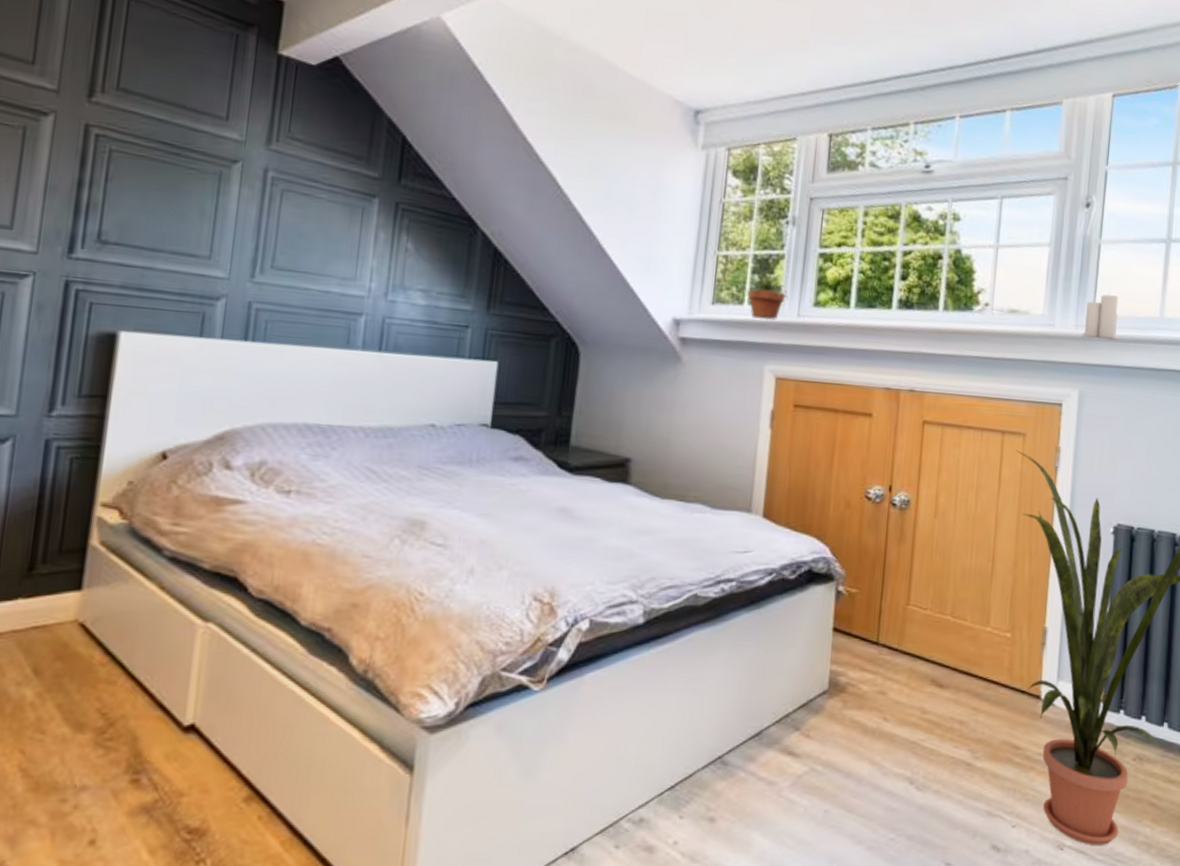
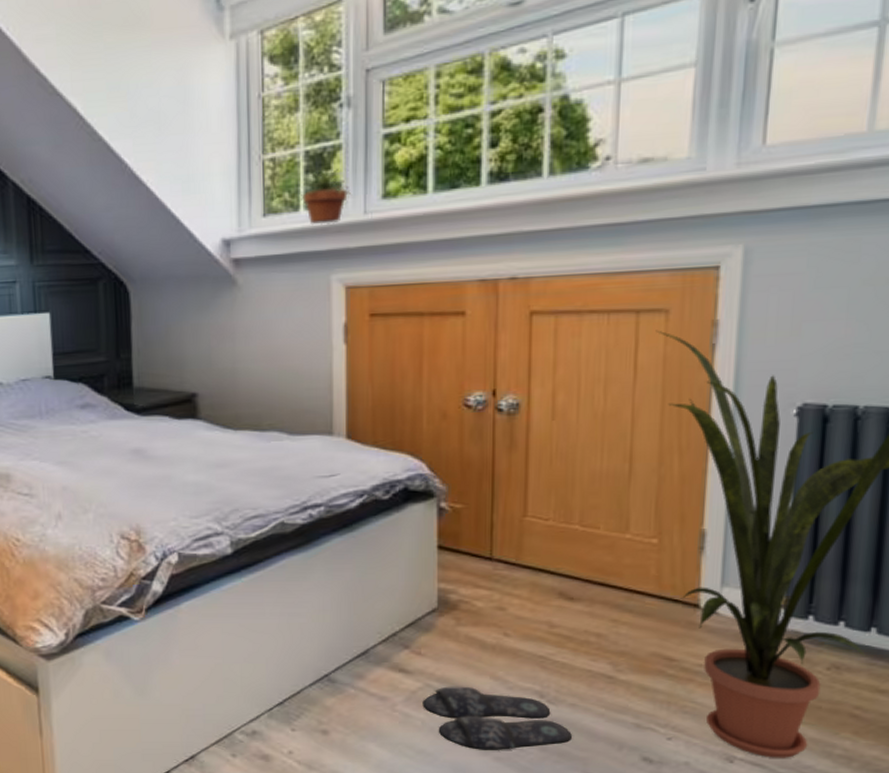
slippers: none [806,771,935,839] -> present [422,686,572,750]
candle: present [1081,293,1119,340] -> none [746,112,804,178]

